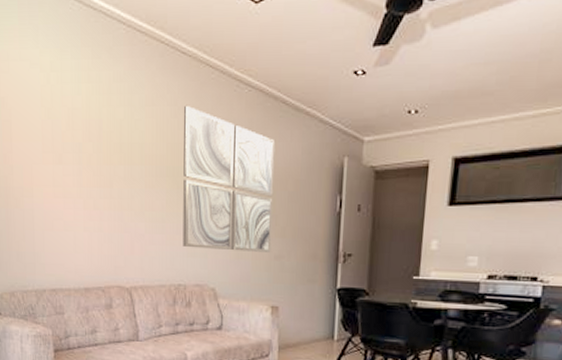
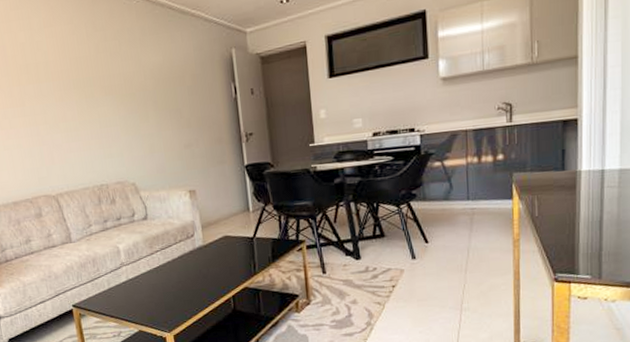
wall art: present [183,105,276,254] -> none [80,22,181,150]

